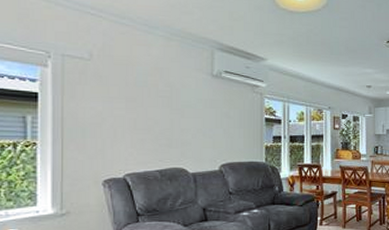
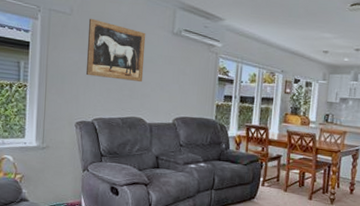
wall art: none [112,63,182,128] -> present [85,18,146,82]

